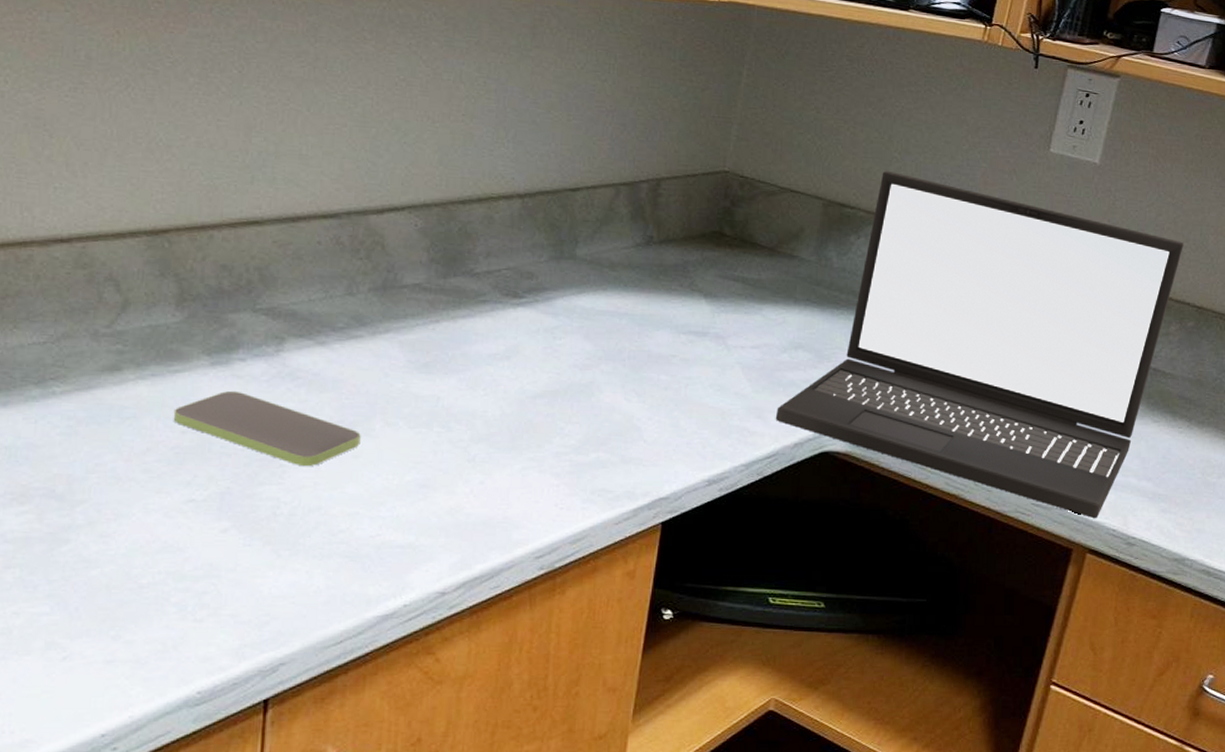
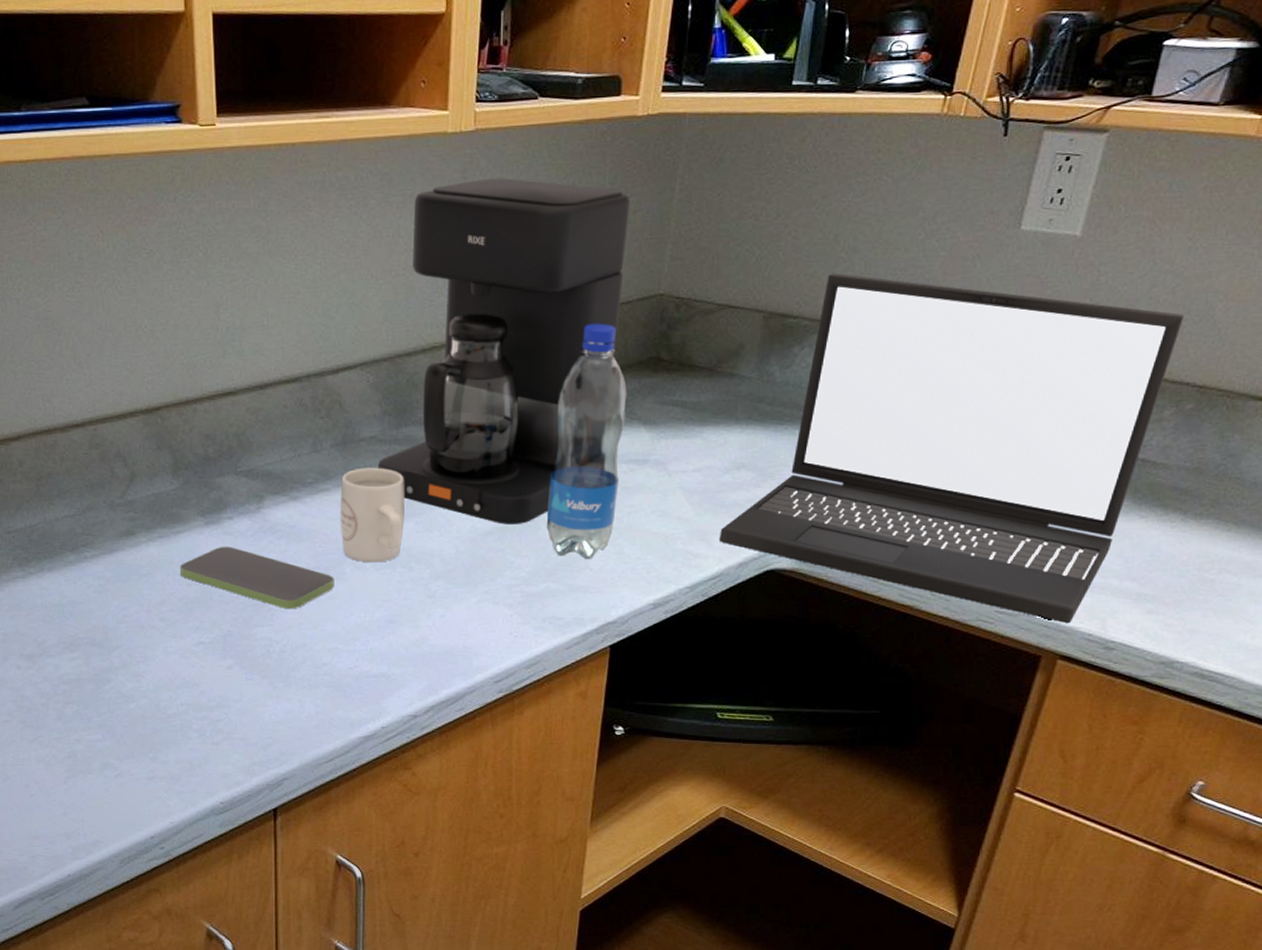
mug: none [372,316,449,420] -> present [339,467,405,563]
coffee maker: none [420,37,700,389] -> present [377,177,631,524]
bottle: none [600,192,689,431] -> present [546,323,627,560]

